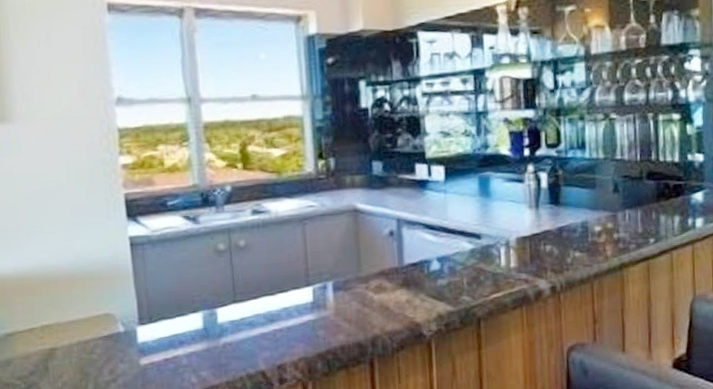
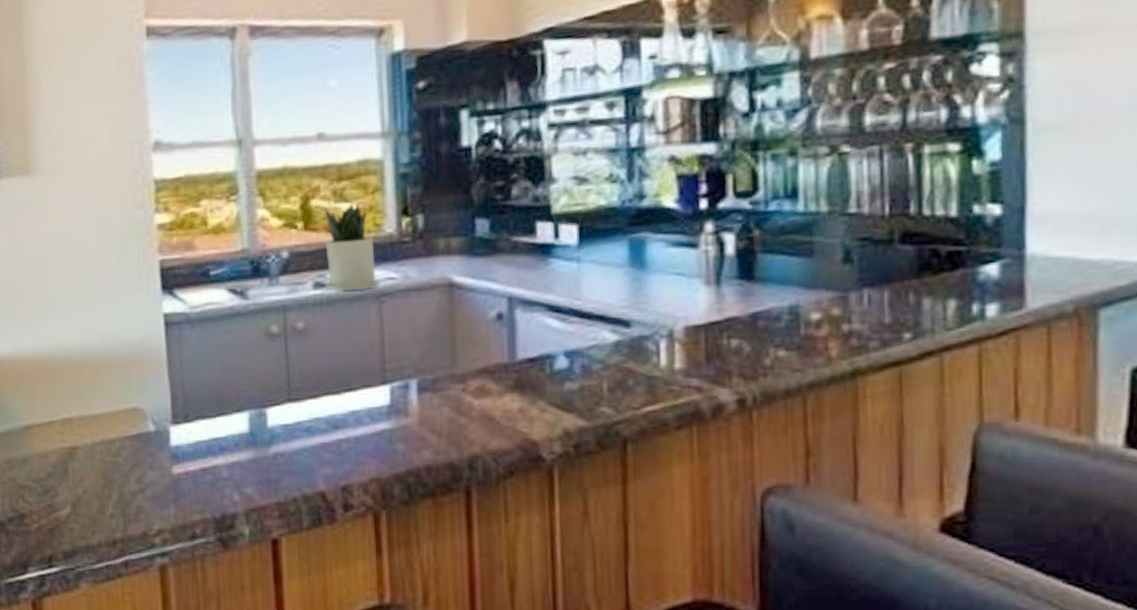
planter: none [258,148,304,217] -> present [323,202,381,292]

